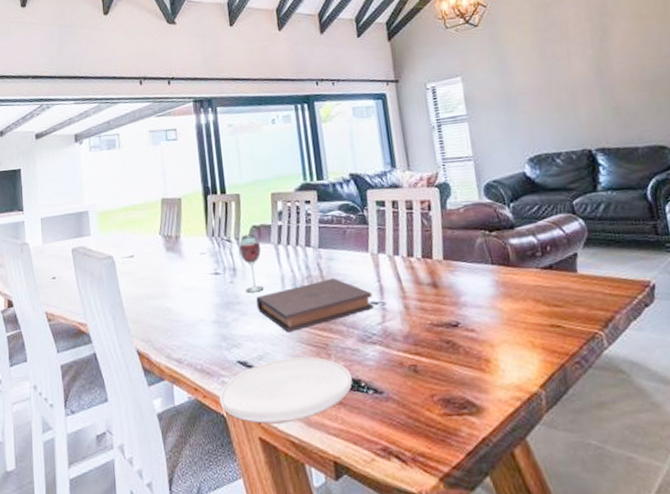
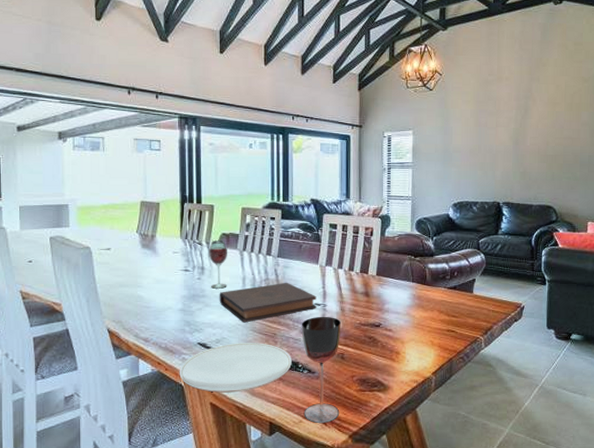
wineglass: none [357,317,423,461] -> present [301,316,341,423]

